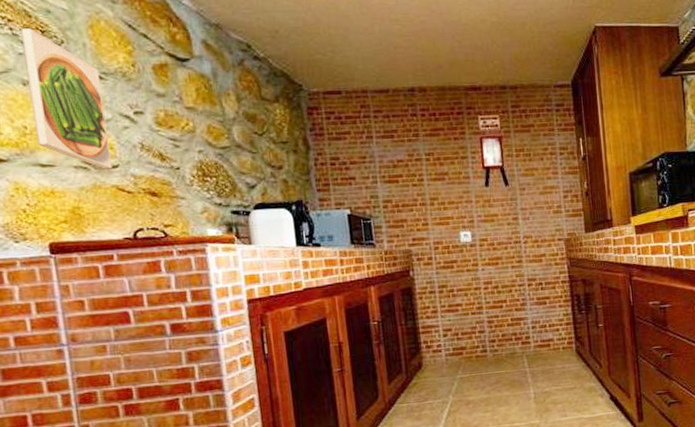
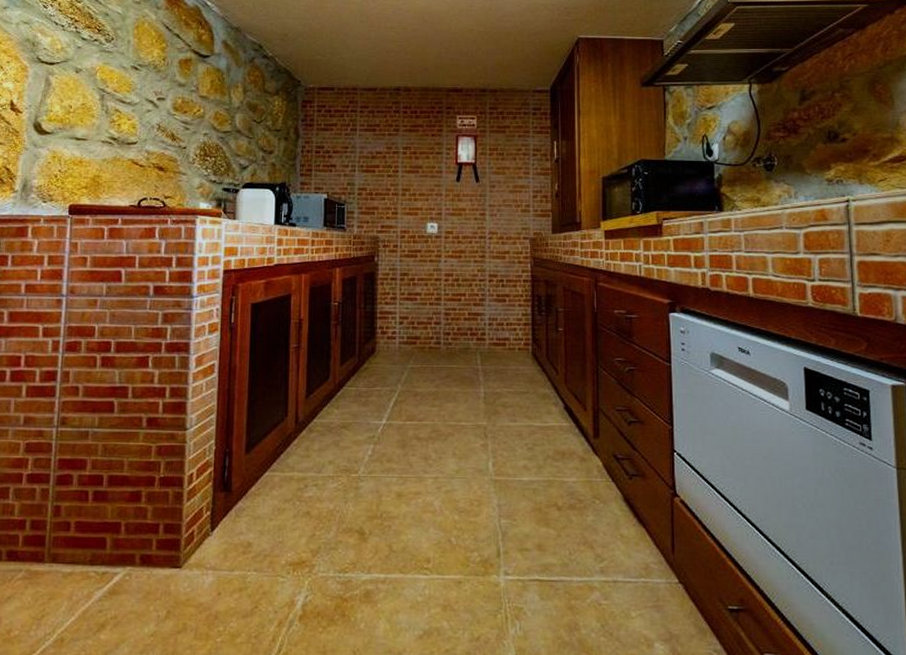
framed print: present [21,28,113,169] -> none [77,27,136,145]

